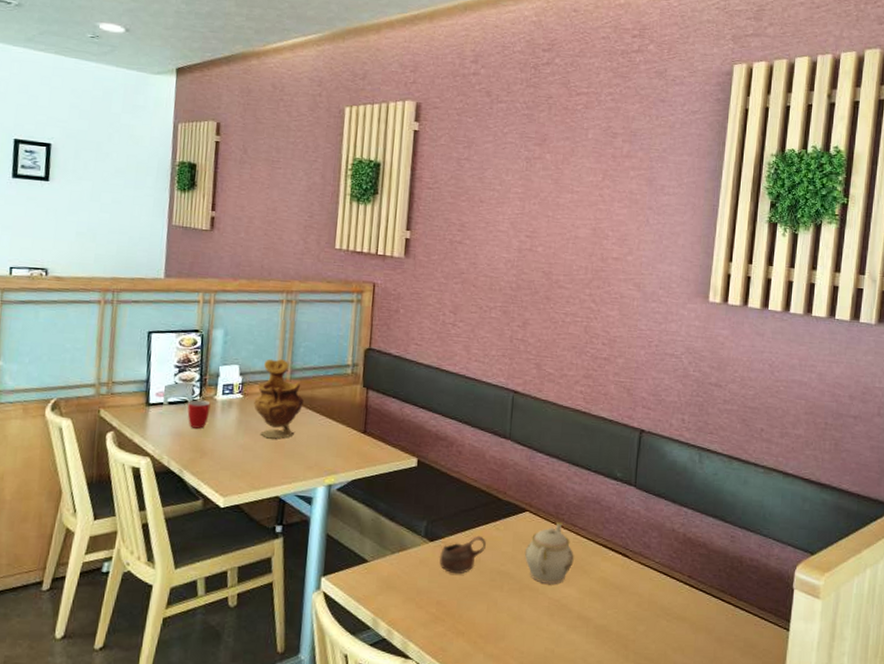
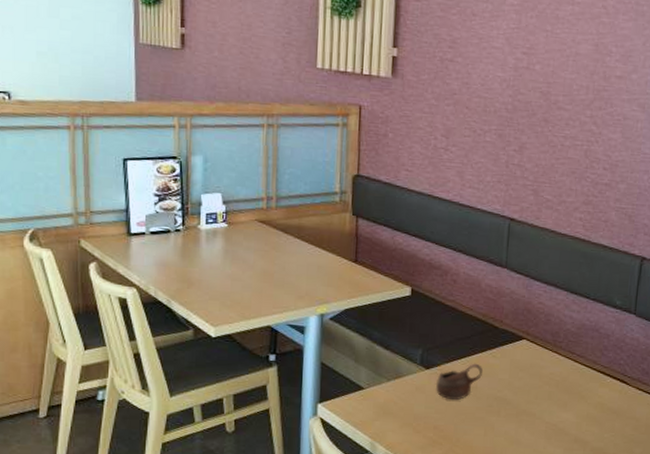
mug: present [187,400,211,429] -> none [171,229,195,259]
vase: present [254,358,304,439] -> none [239,186,291,269]
teapot: present [524,521,574,584] -> none [521,349,572,409]

